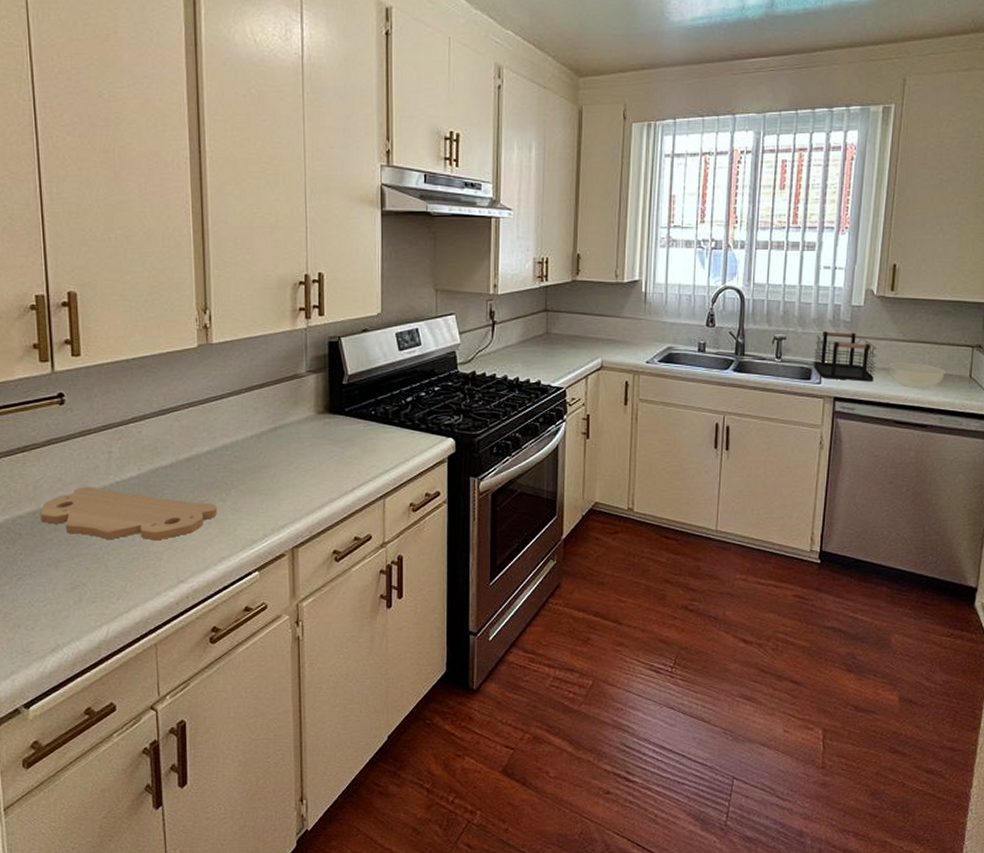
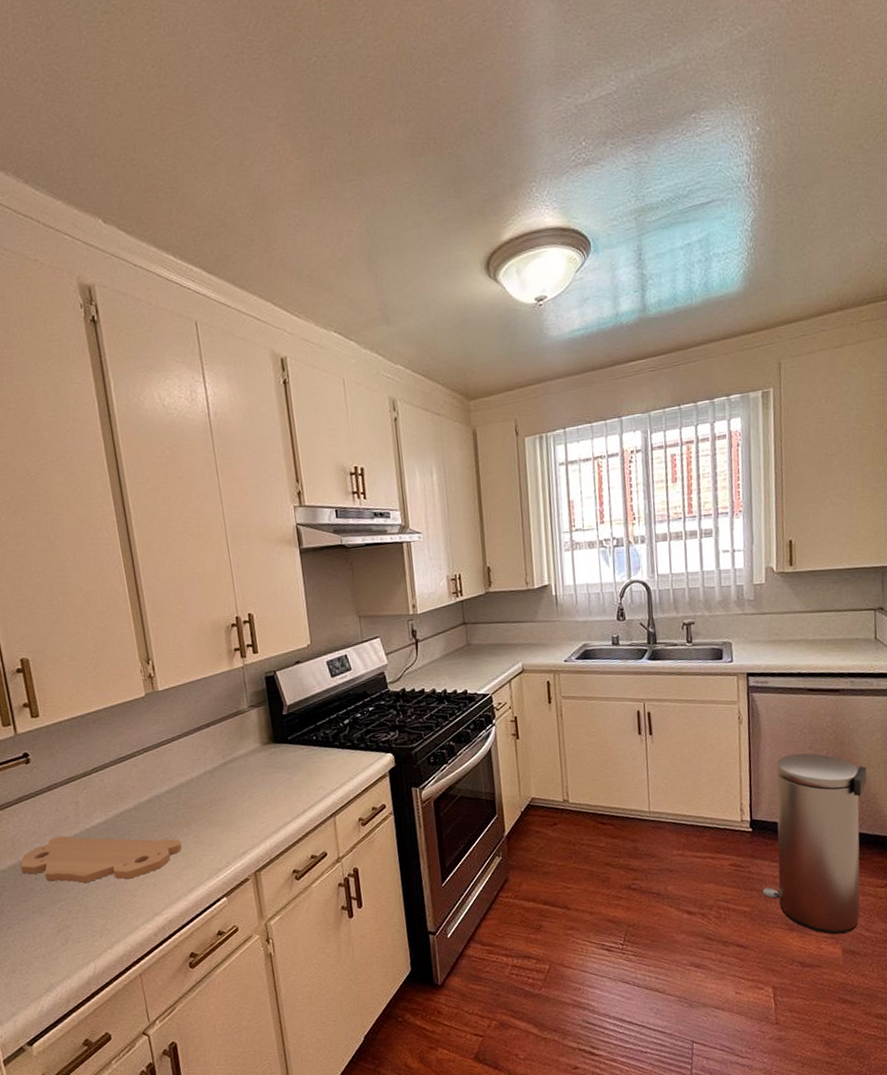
dish rack: present [814,331,876,382] -> none [723,610,784,657]
pedal bin: none [823,487,946,681] -> present [762,753,867,935]
bowl: present [888,362,947,389] -> none [795,631,852,657]

